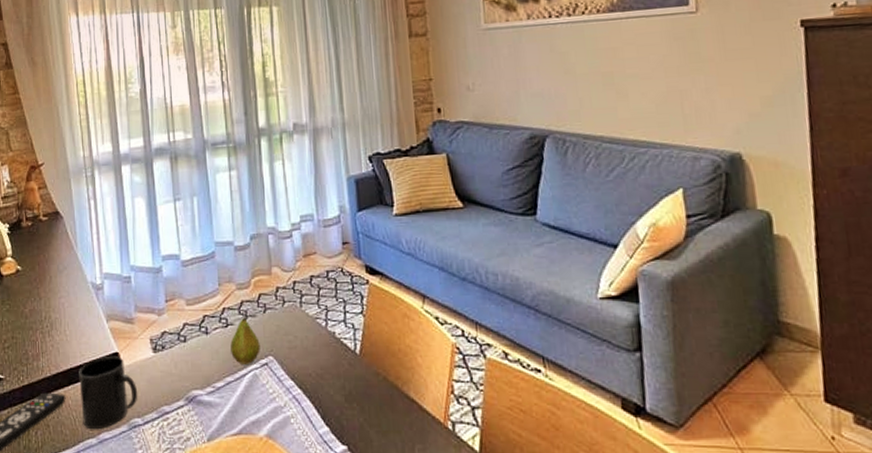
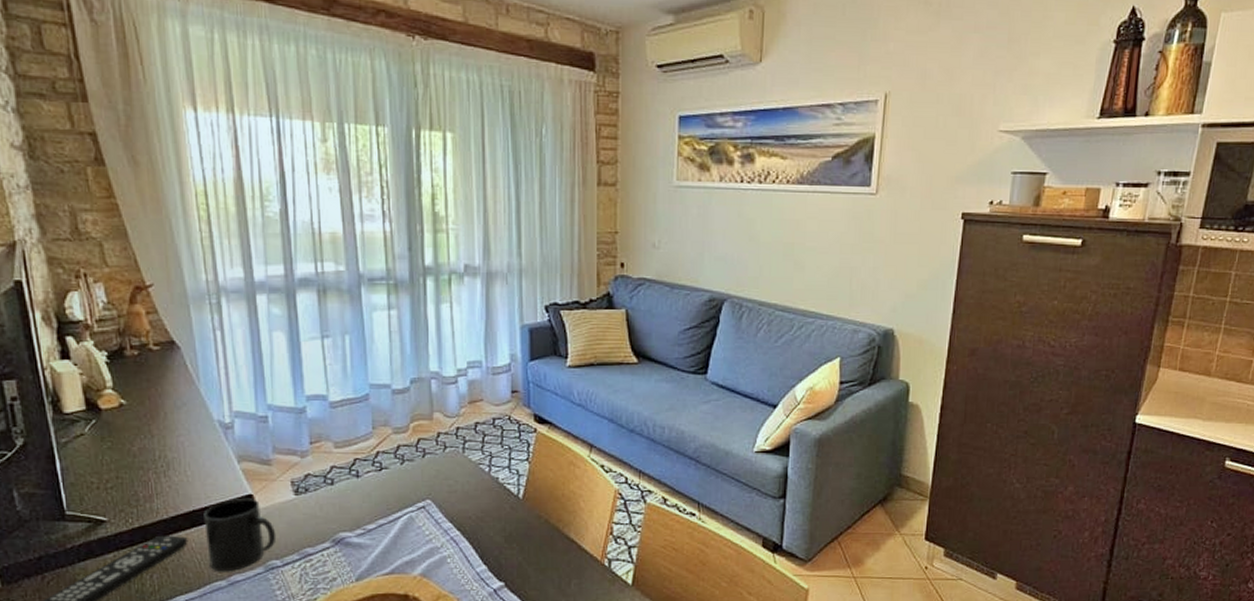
fruit: present [230,314,260,364] -> none [384,458,417,507]

